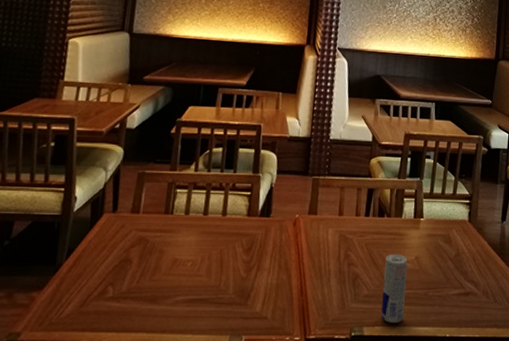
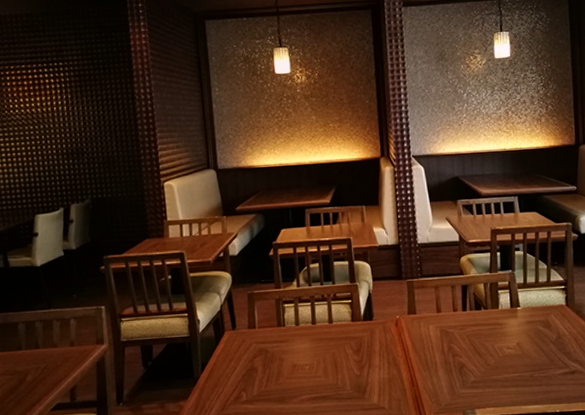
beverage can: present [381,253,408,323] -> none [487,342,512,404]

